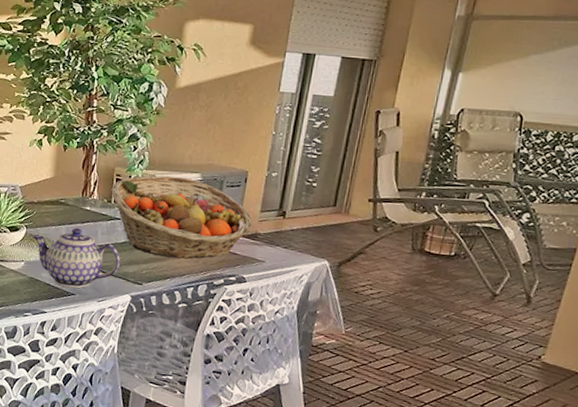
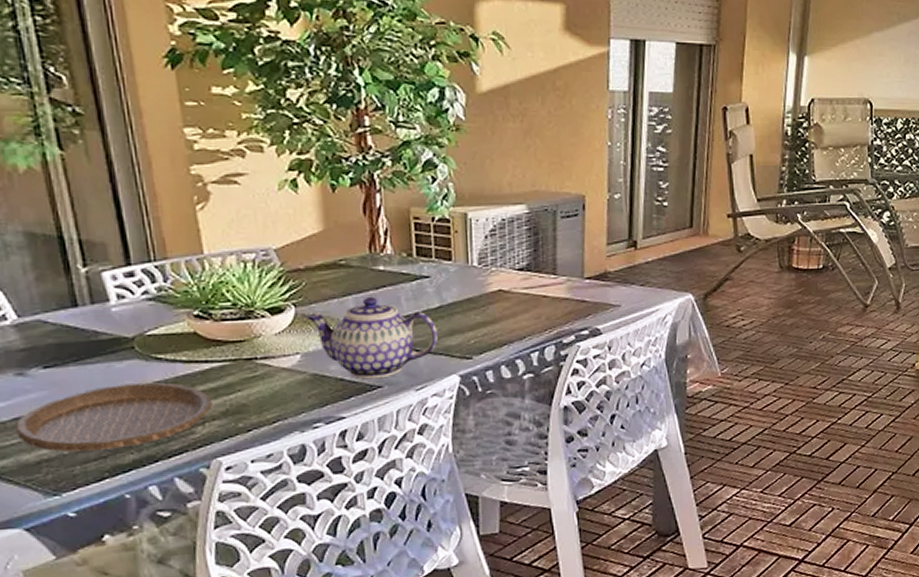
fruit basket: present [111,175,253,259] -> none [410,211,600,319]

